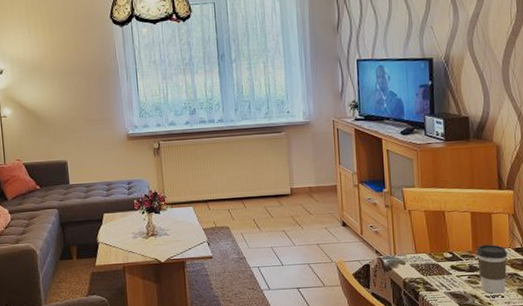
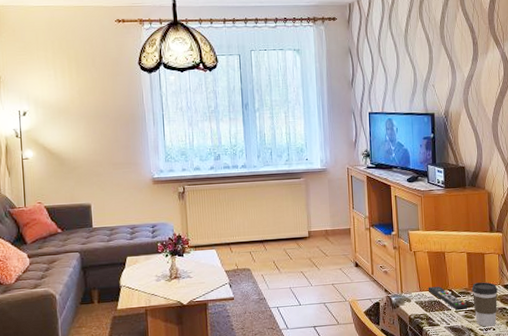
remote control: none [425,248,472,275] -> present [428,286,468,311]

